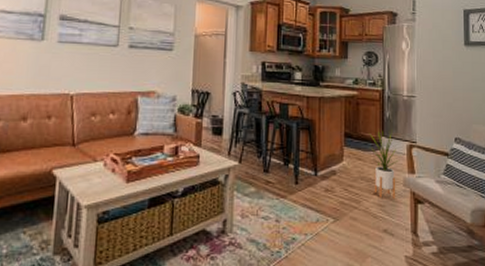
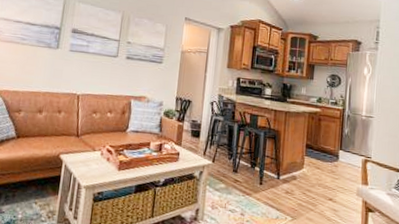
house plant: present [369,128,403,198] -> none [327,143,358,205]

